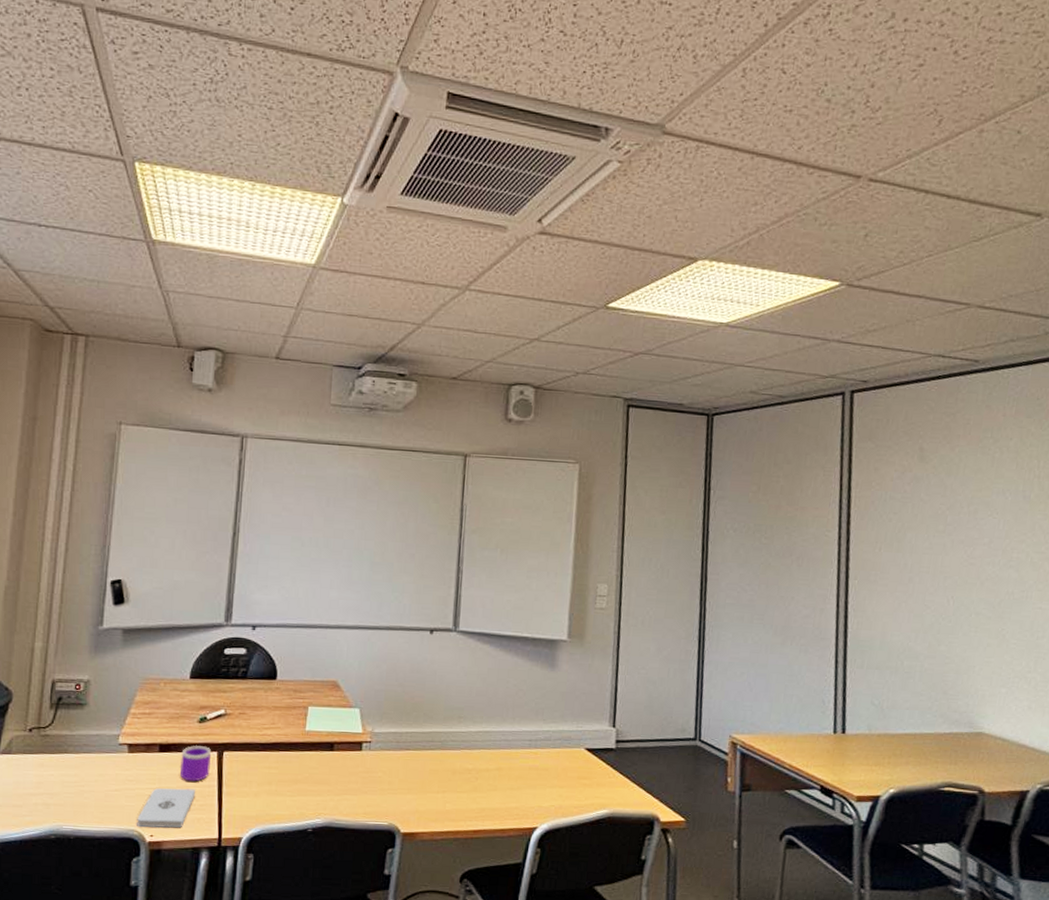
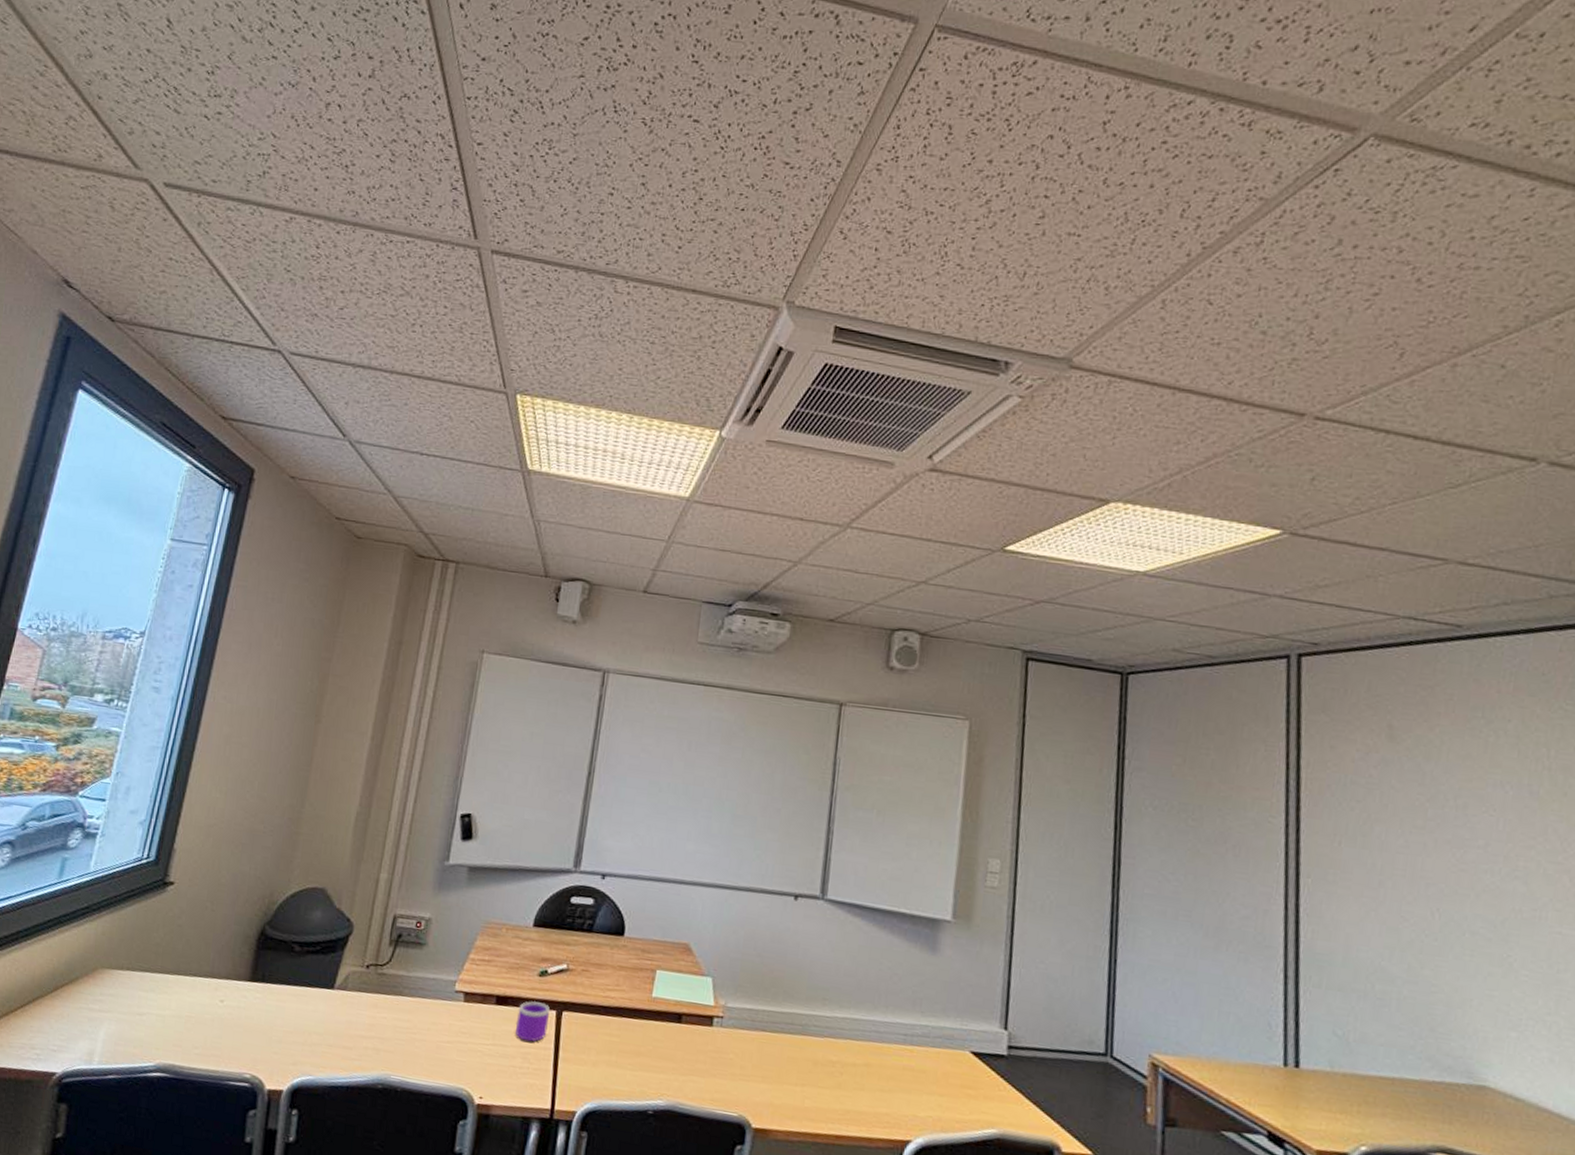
notepad: present [137,788,196,828] -> none [466,1044,531,1093]

